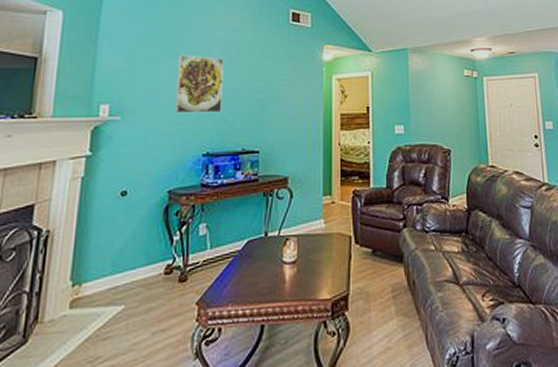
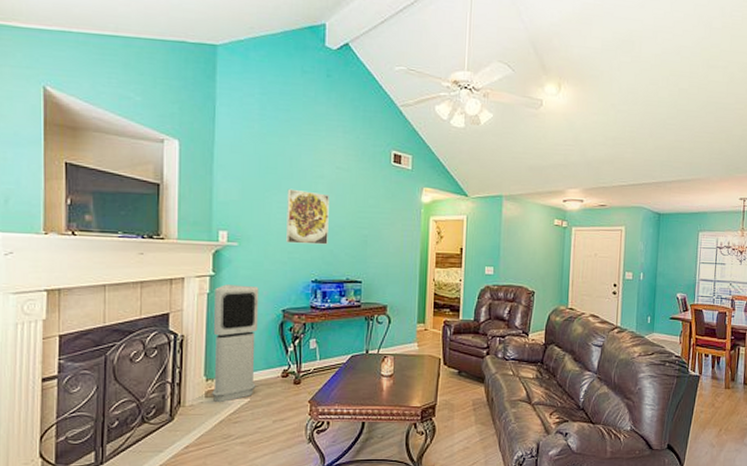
air purifier: none [78,164,142,315] -> present [212,284,259,403]

